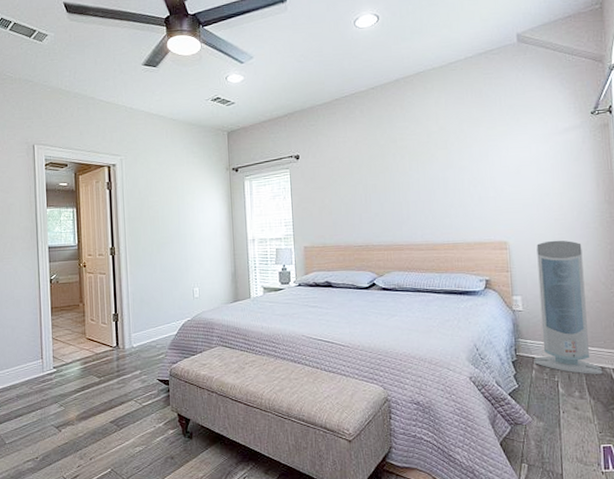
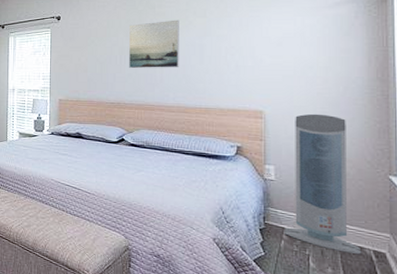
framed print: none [371,152,425,208] -> present [128,19,179,69]

